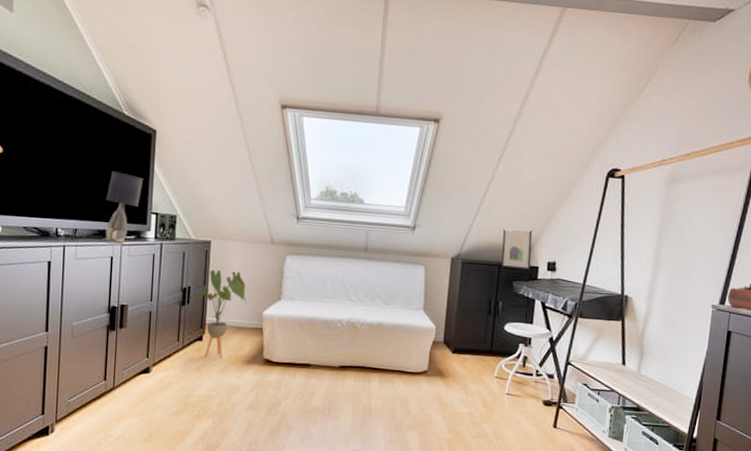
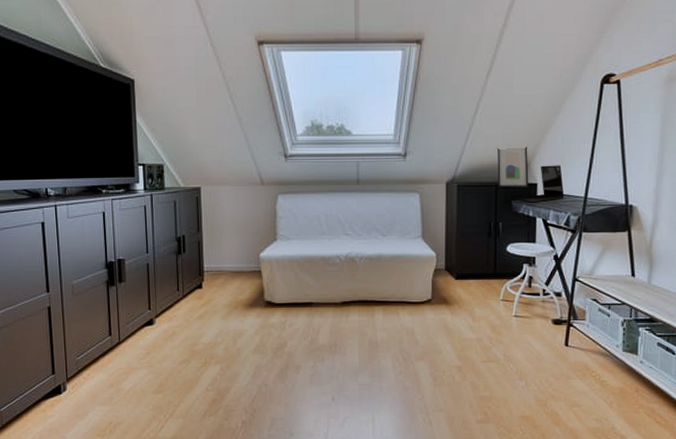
table lamp: present [101,171,144,245] -> none [91,126,127,200]
house plant: present [192,269,247,359] -> none [188,216,242,305]
laptop: none [517,250,564,286] -> present [516,165,565,203]

